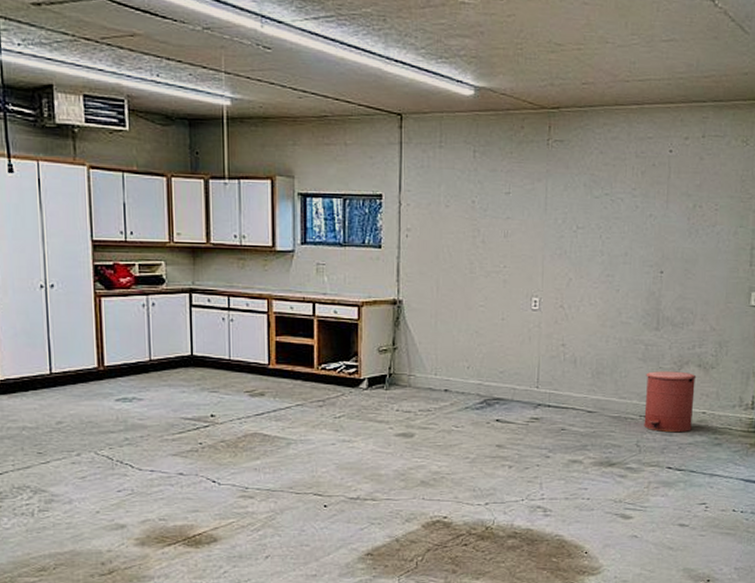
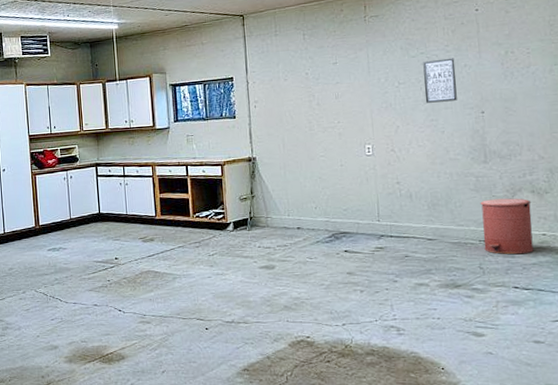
wall art: none [603,204,641,256] -> present [423,58,457,103]

